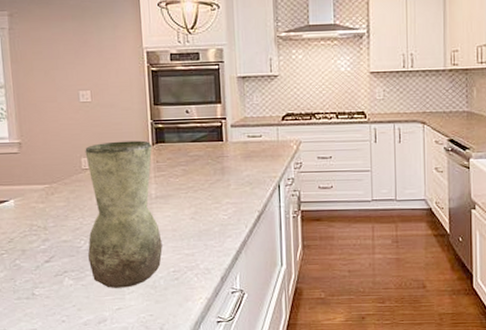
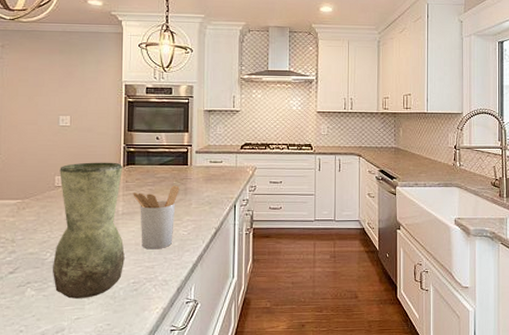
utensil holder: none [165,164,216,236] -> present [133,185,180,250]

